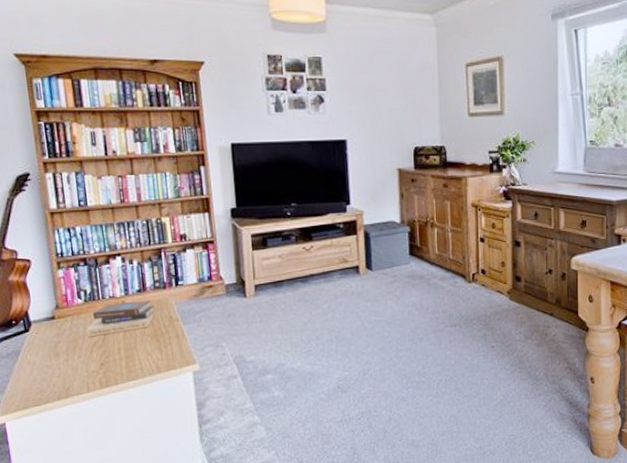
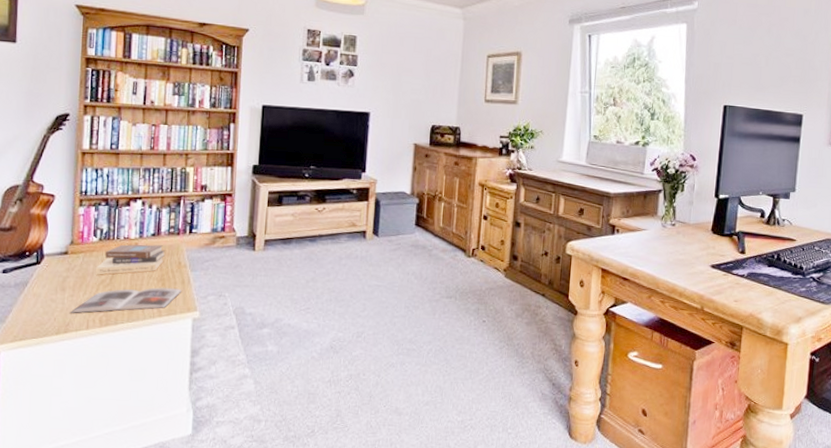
magazine: none [67,343,178,378] -> present [70,287,182,313]

